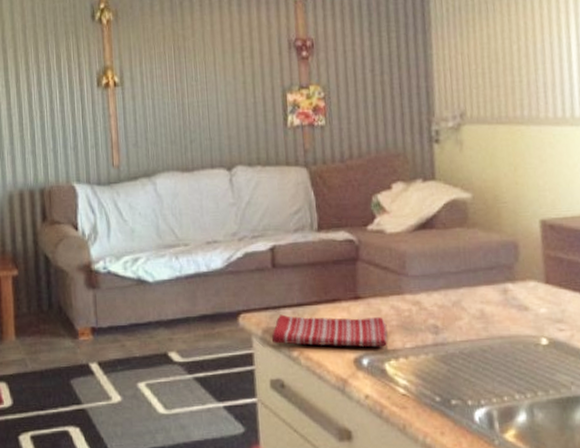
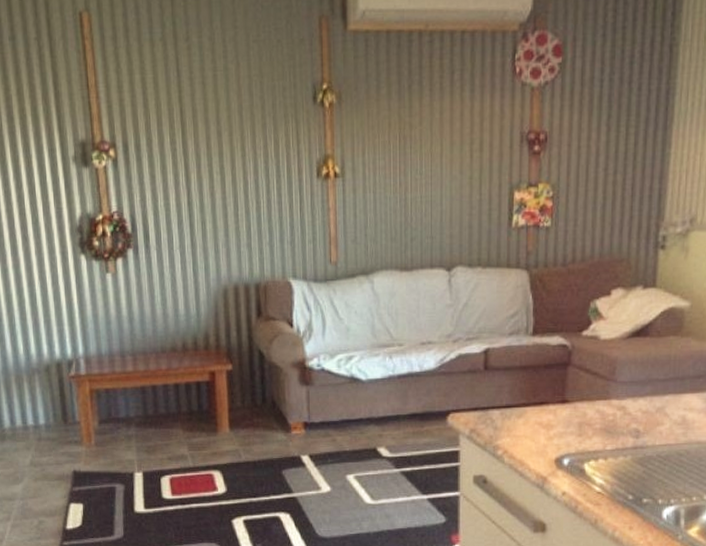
dish towel: present [271,314,388,347] -> none [478,415,590,449]

